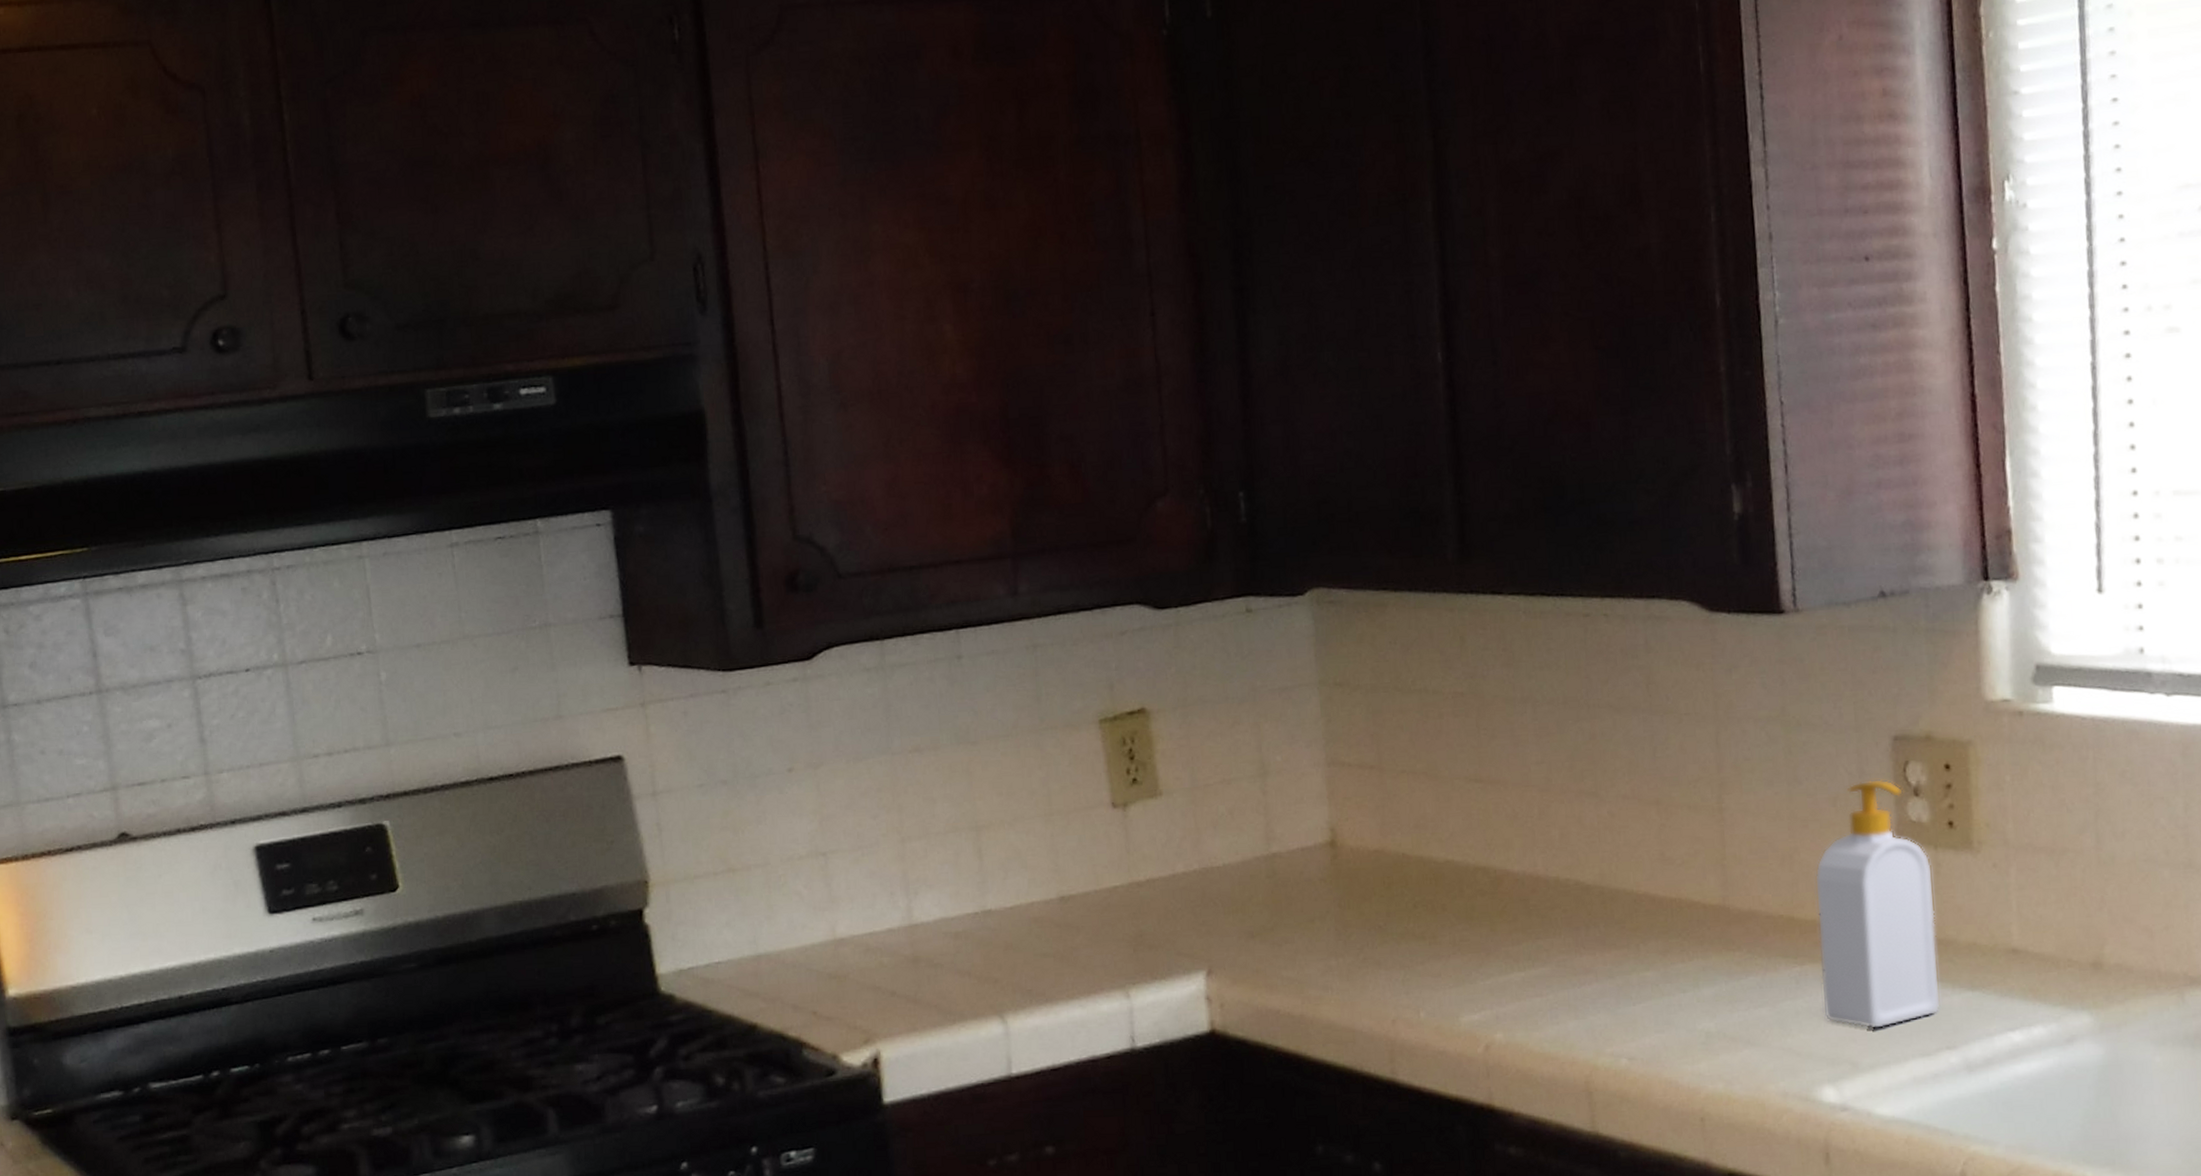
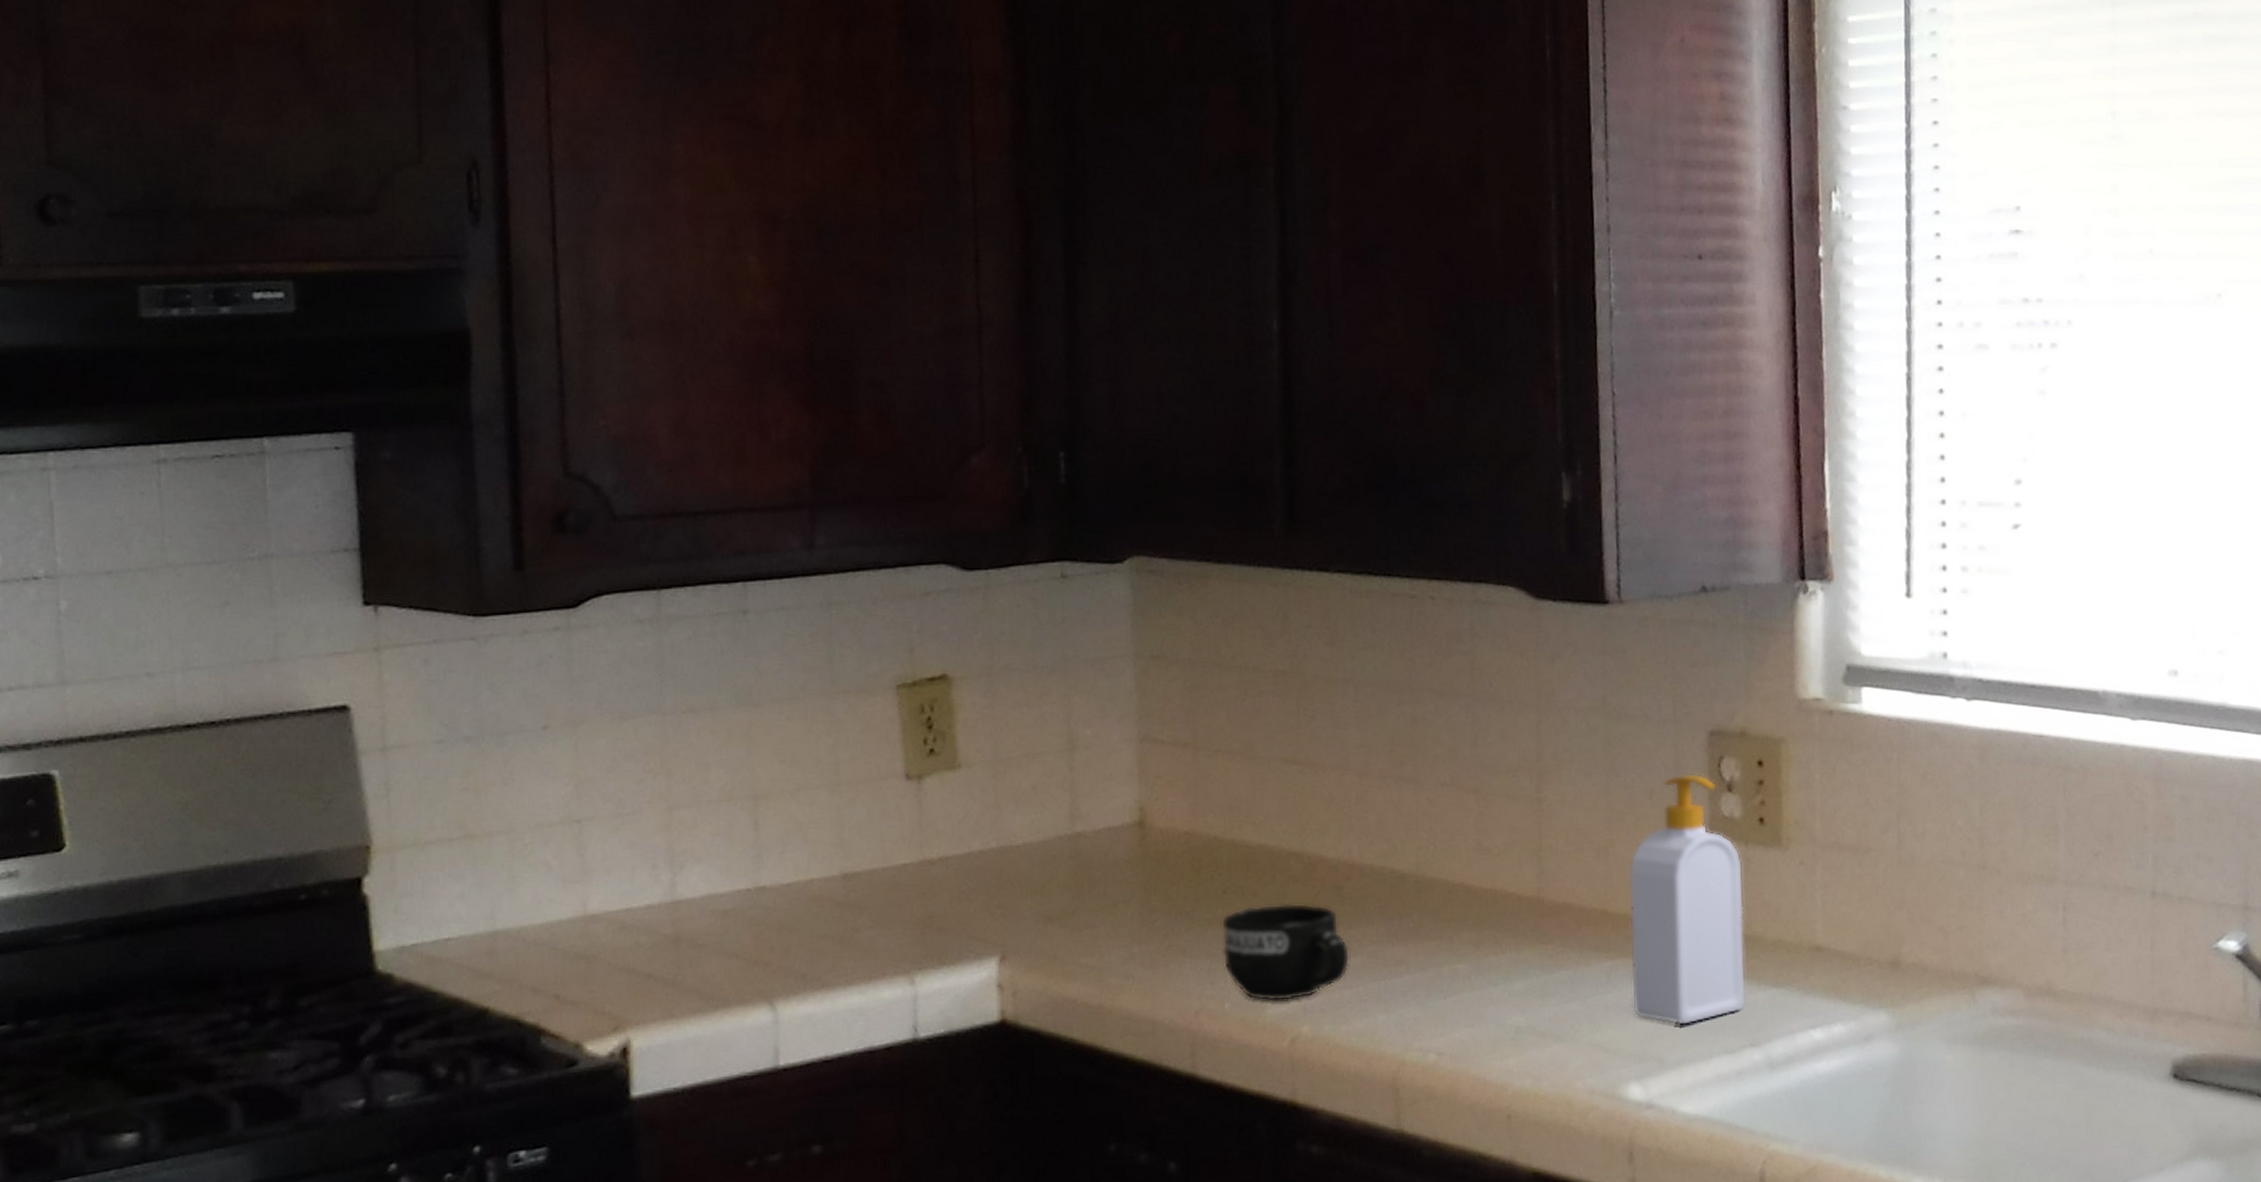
mug: none [1413,915,1540,1010] -> present [1221,903,1350,1001]

